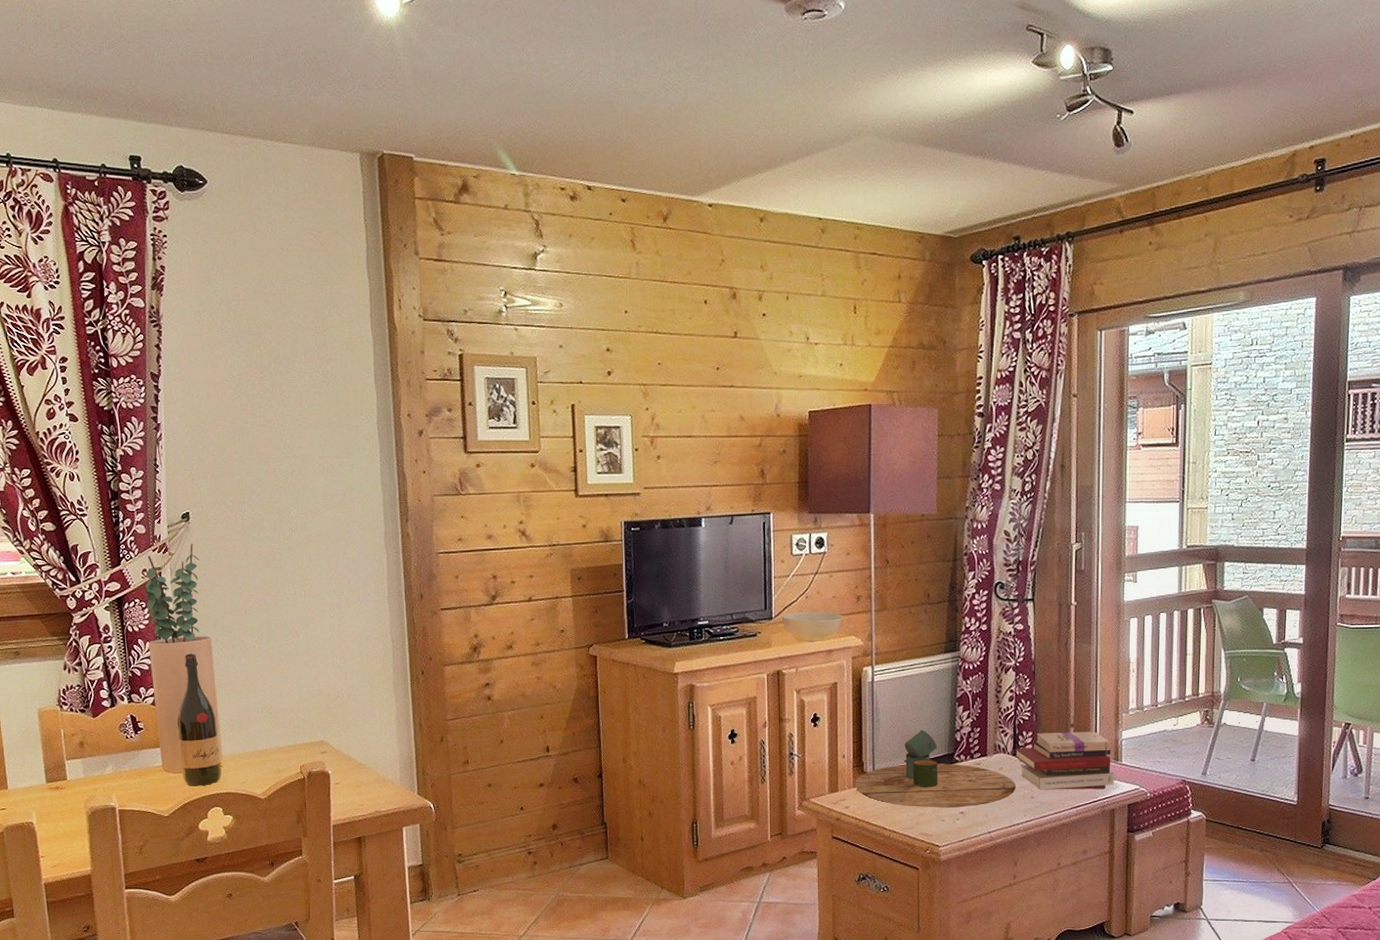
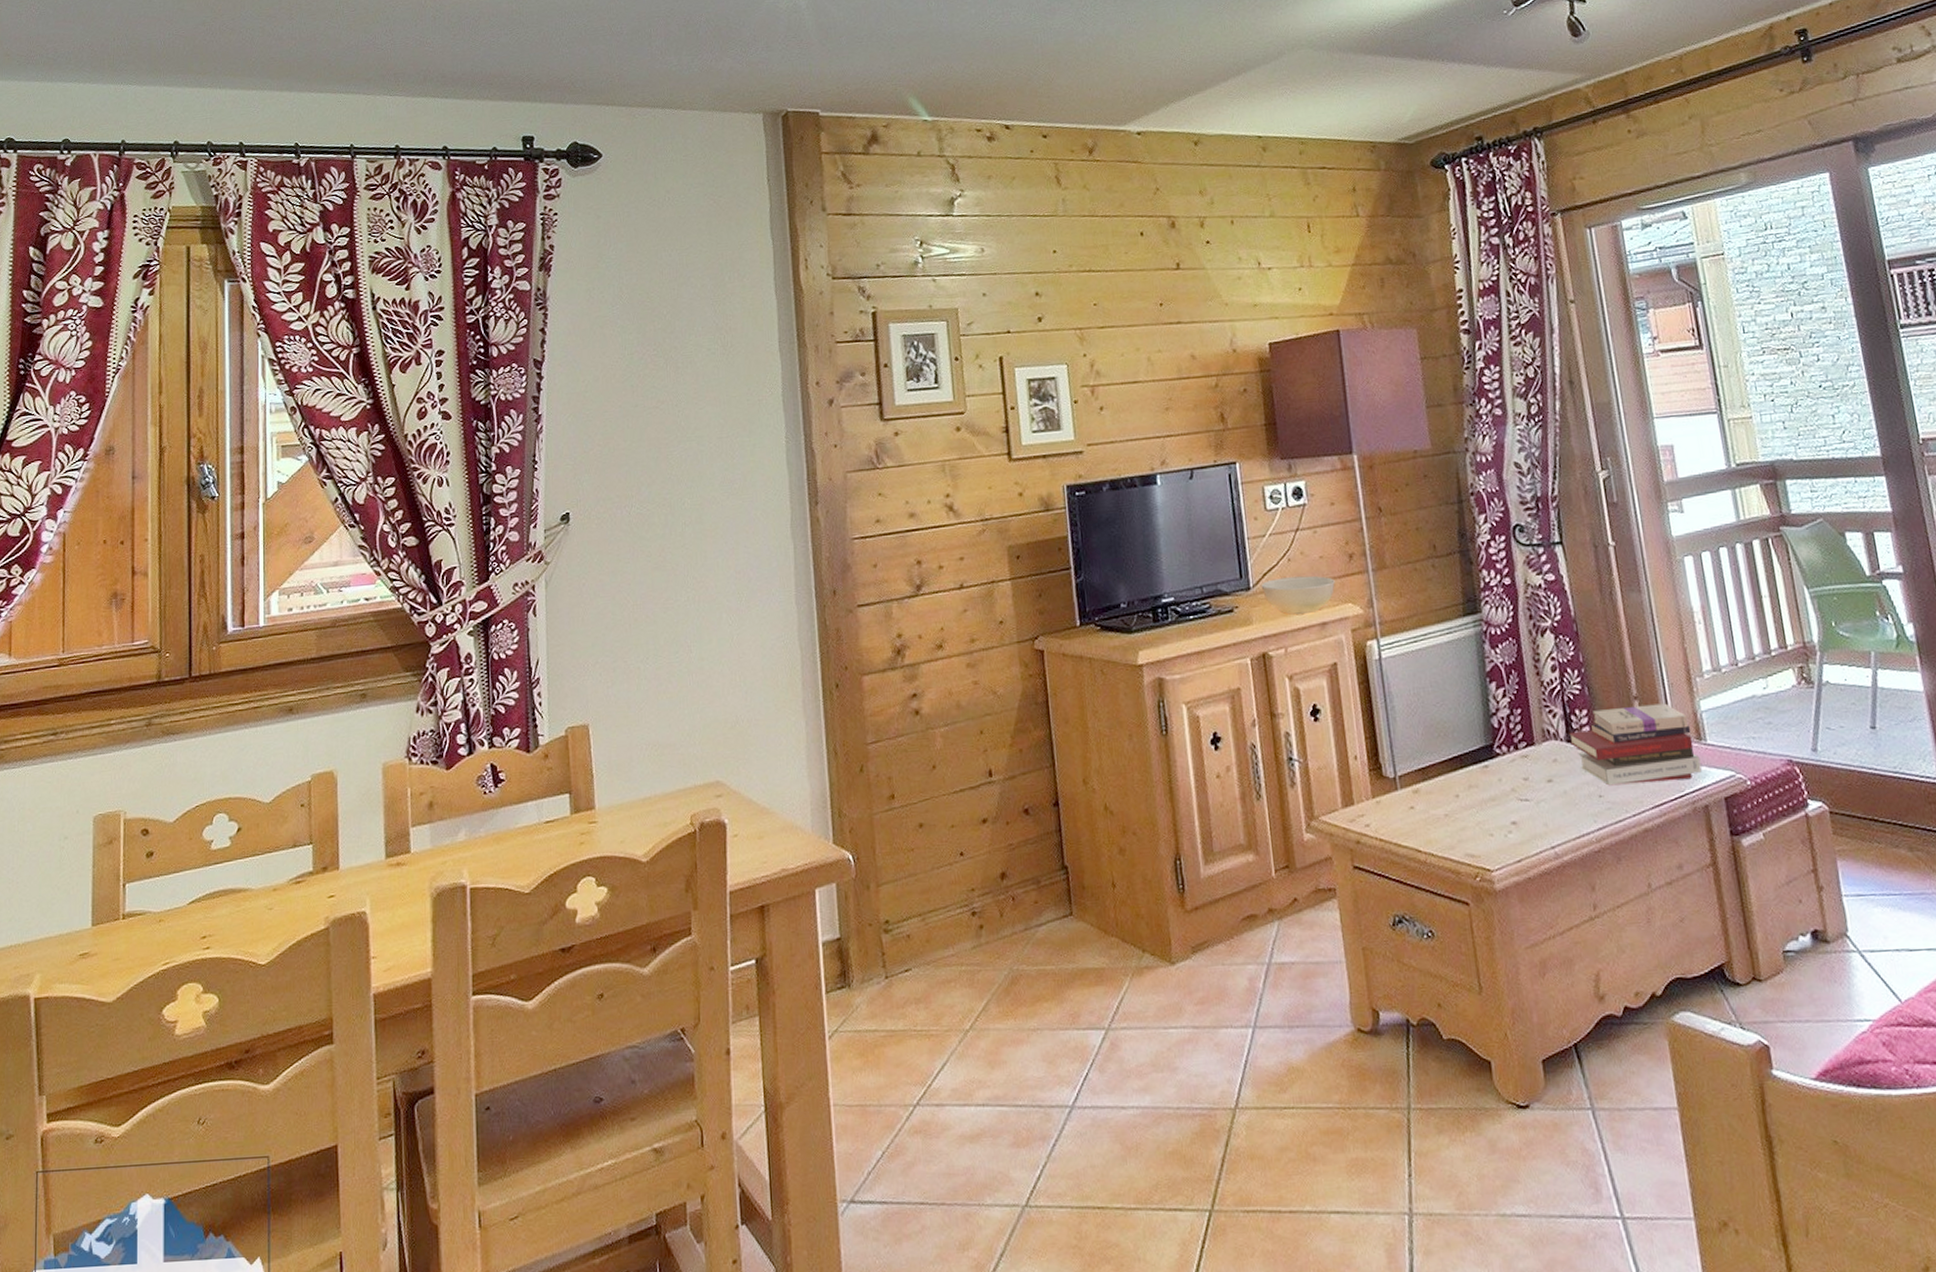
vase: present [144,543,223,773] -> none [515,549,598,836]
wine bottle: present [177,653,222,786] -> none [546,681,596,851]
decorative tray: present [855,730,1016,808] -> none [1373,716,1578,820]

